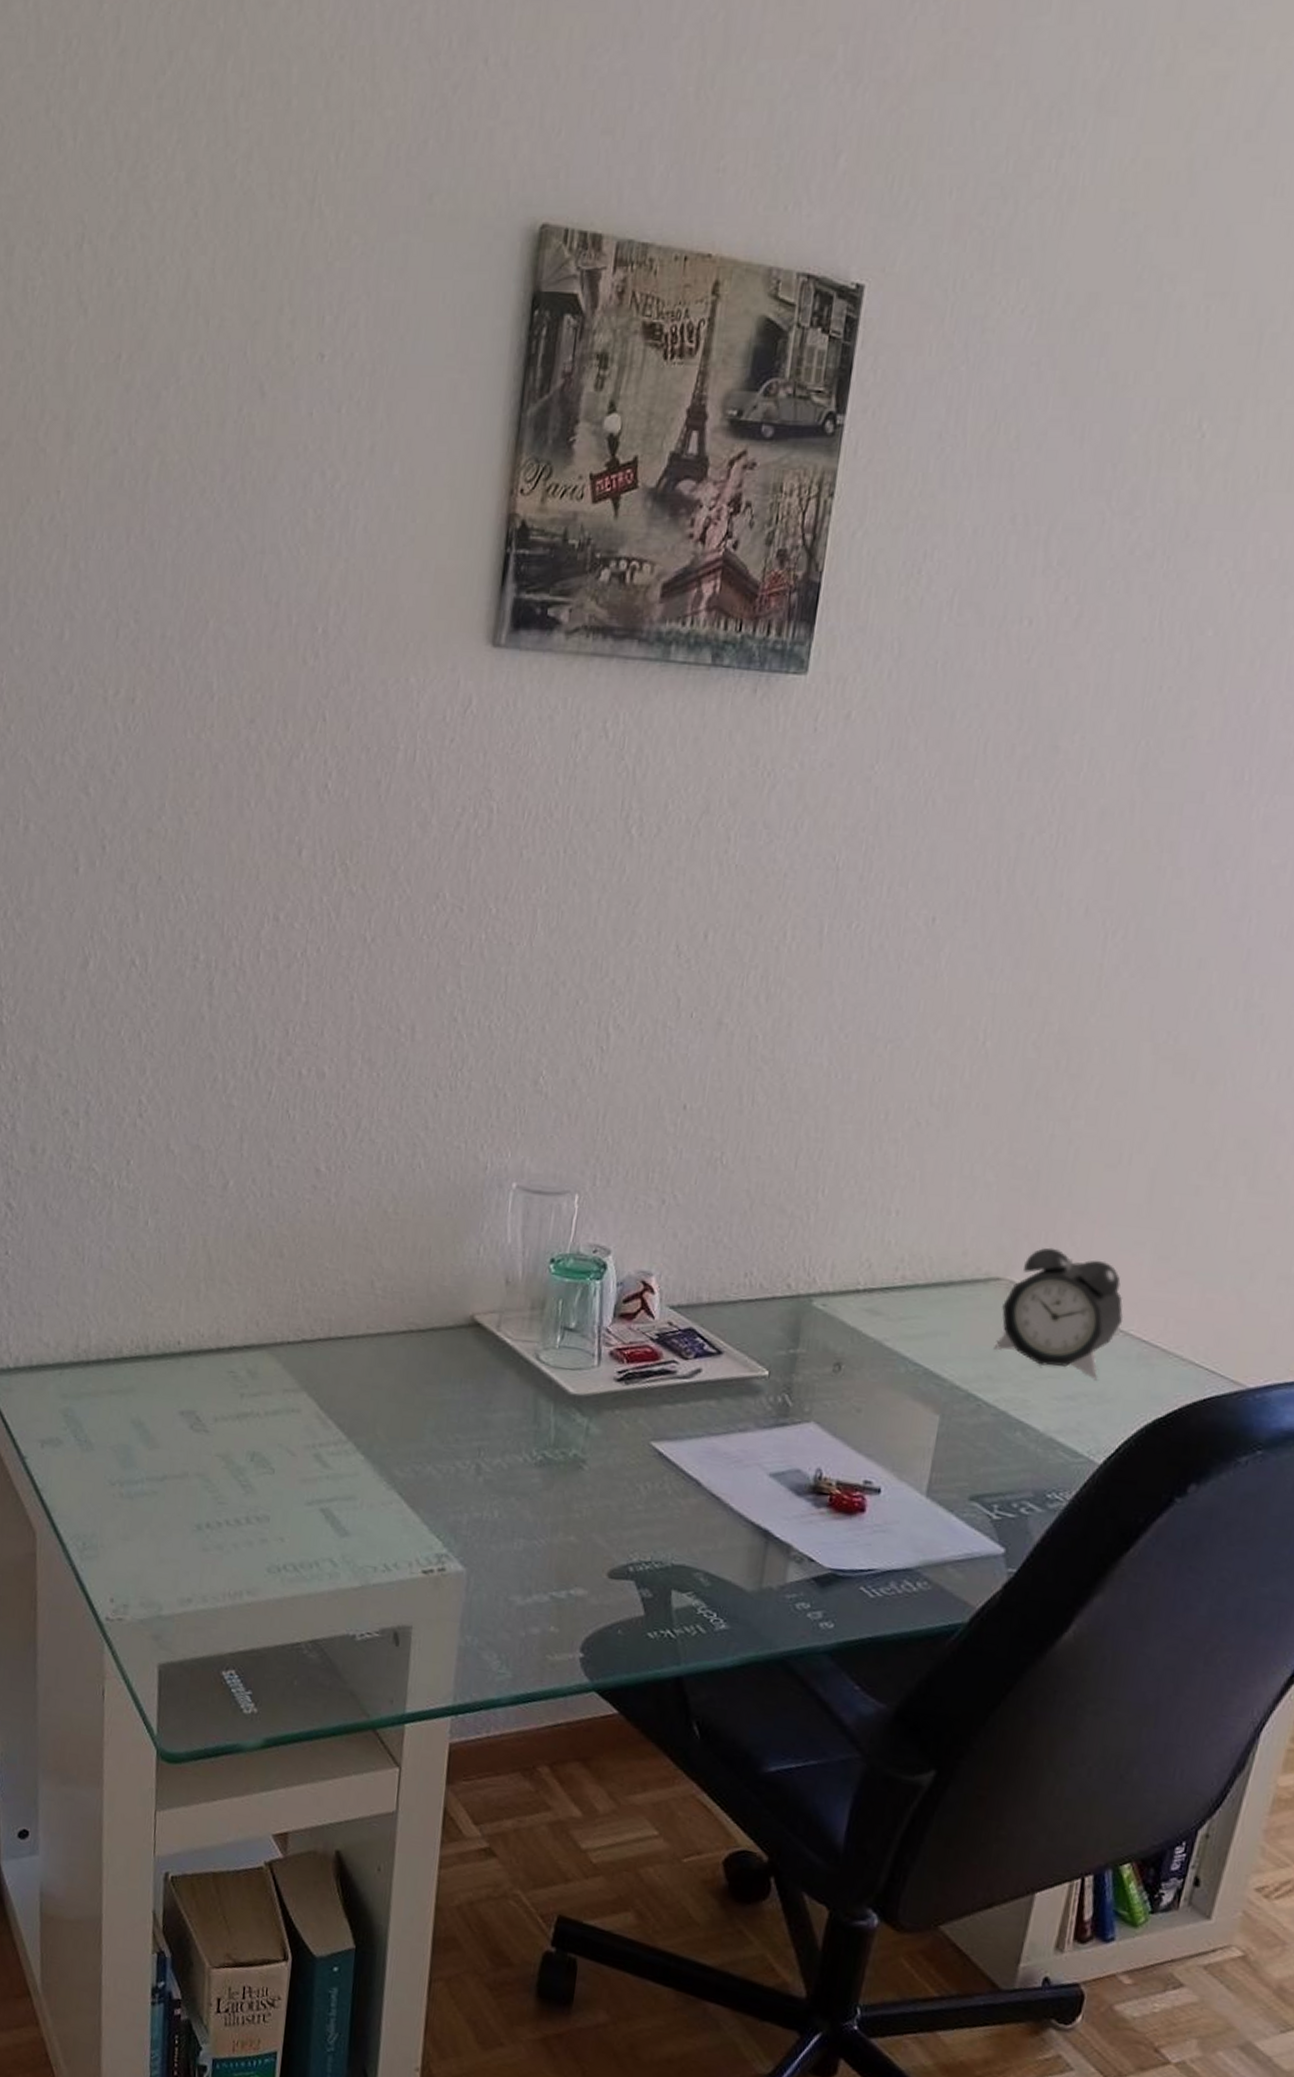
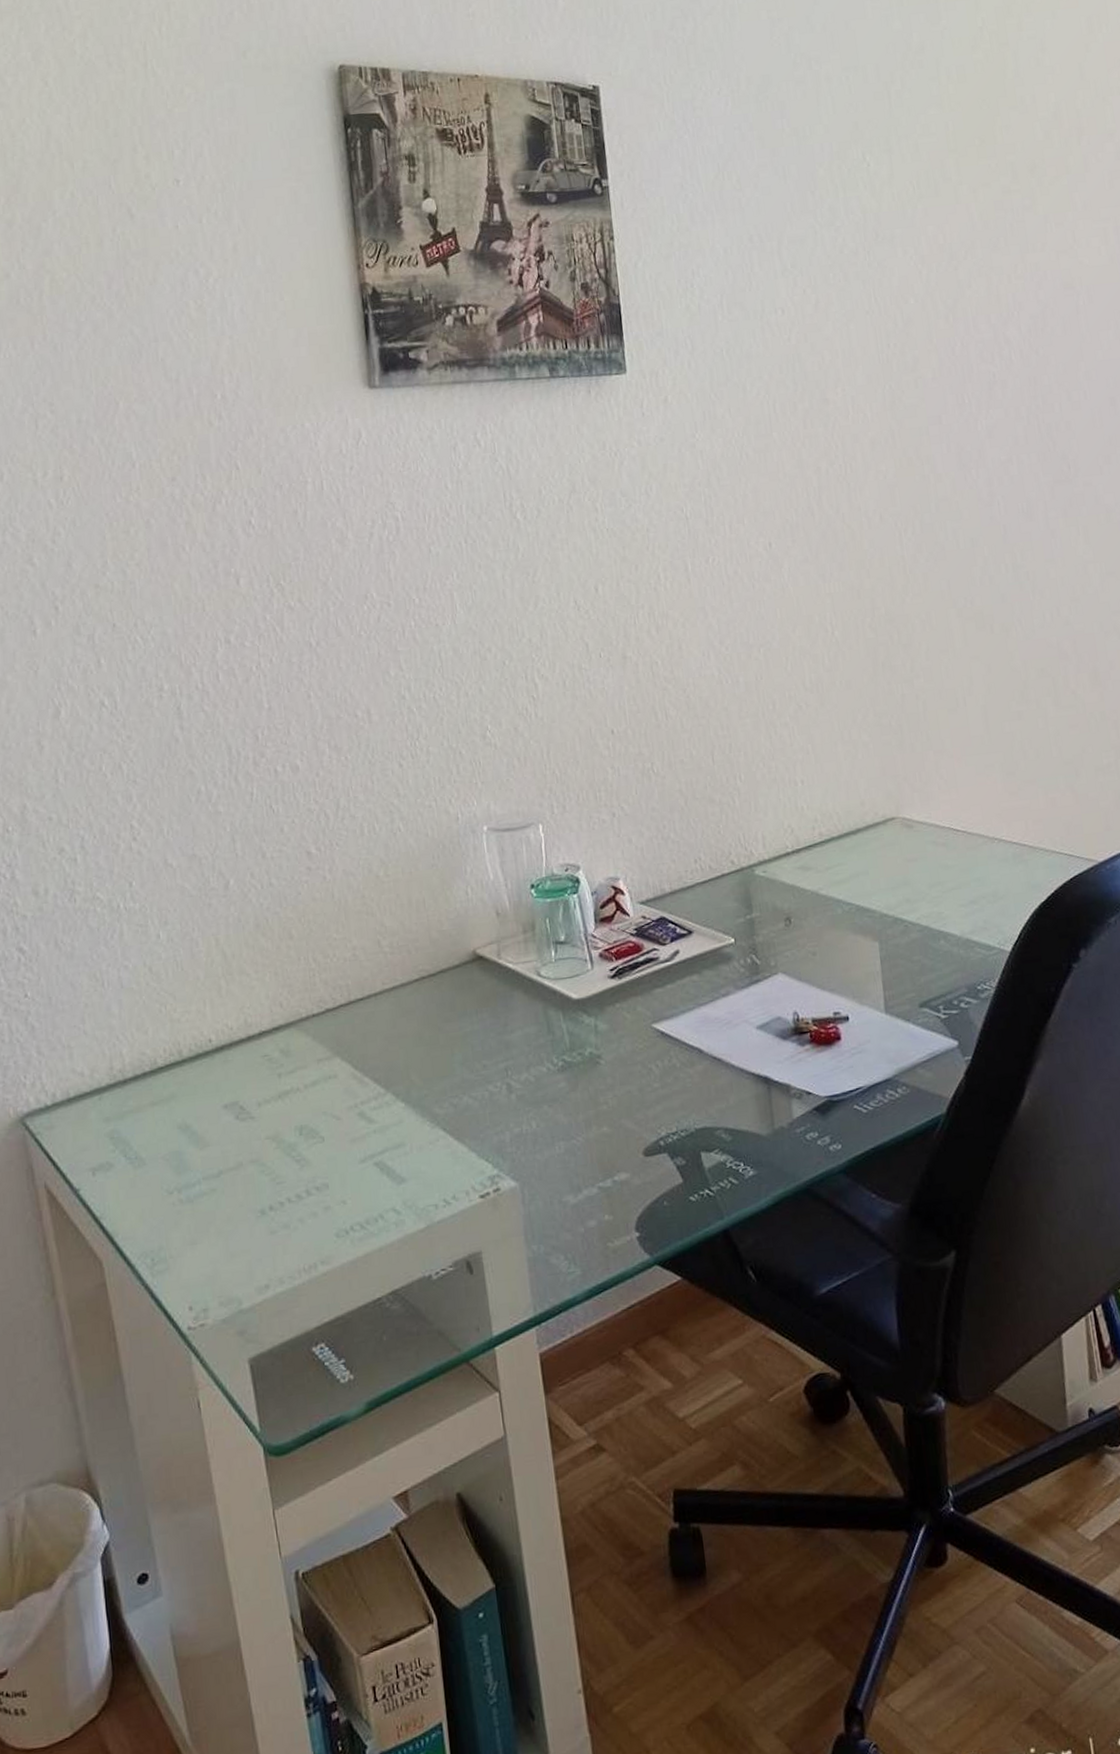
alarm clock: present [993,1247,1124,1381] -> none [902,783,995,884]

